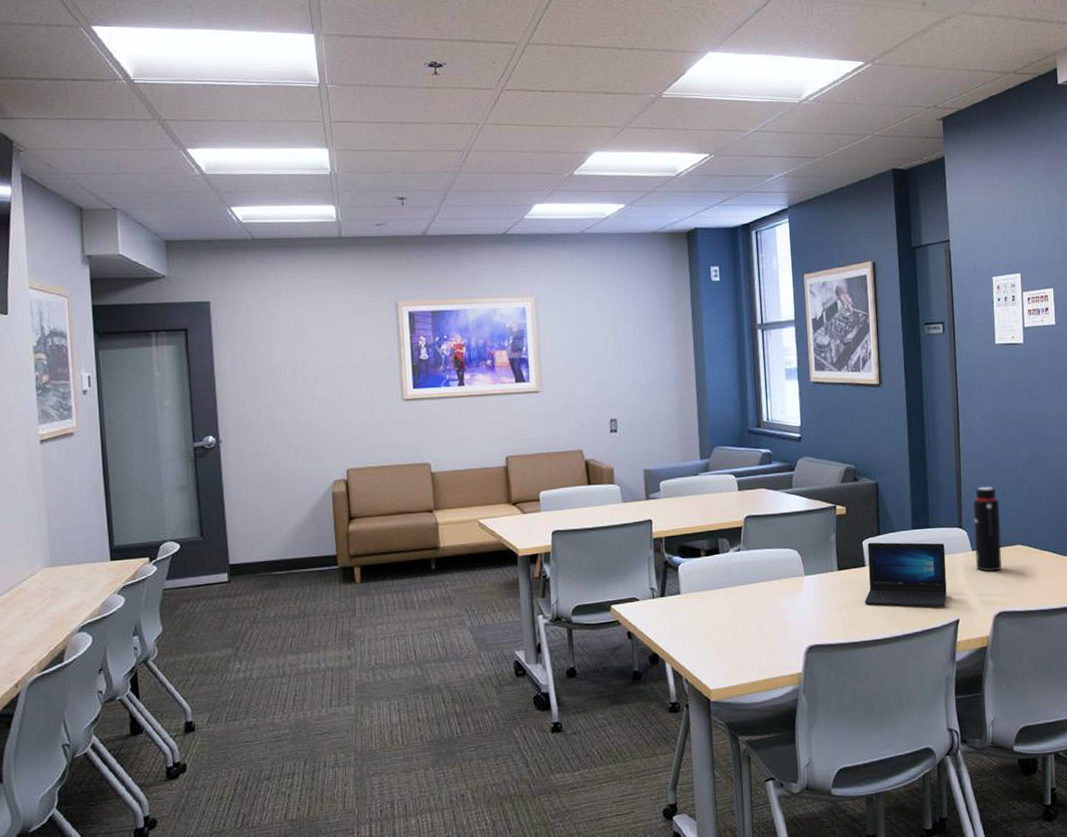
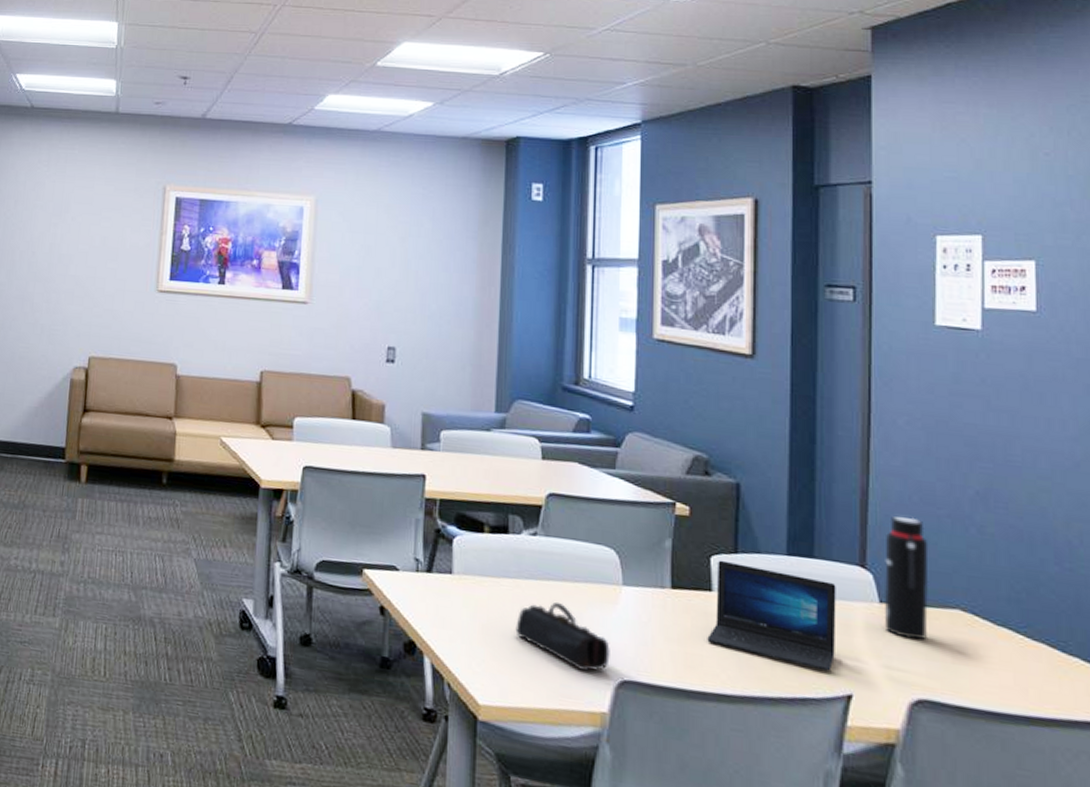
pencil case: none [731,598,800,647] -> present [515,601,610,671]

